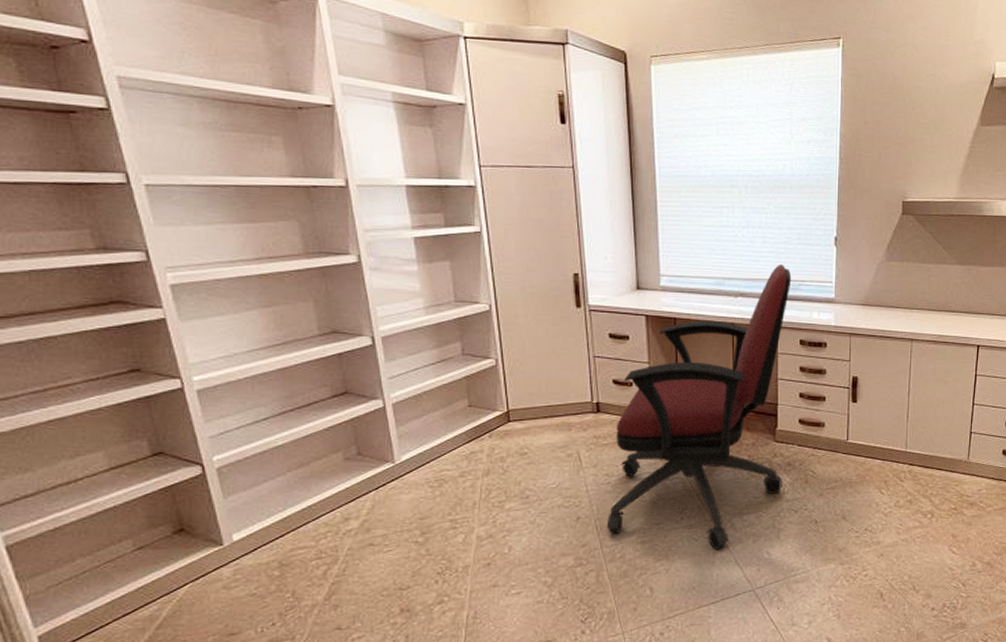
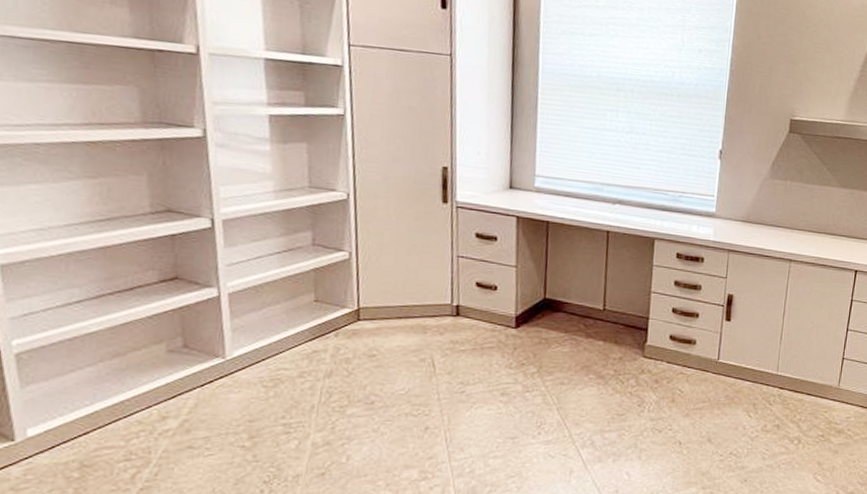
office chair: present [607,264,792,549] -> none [458,173,673,468]

